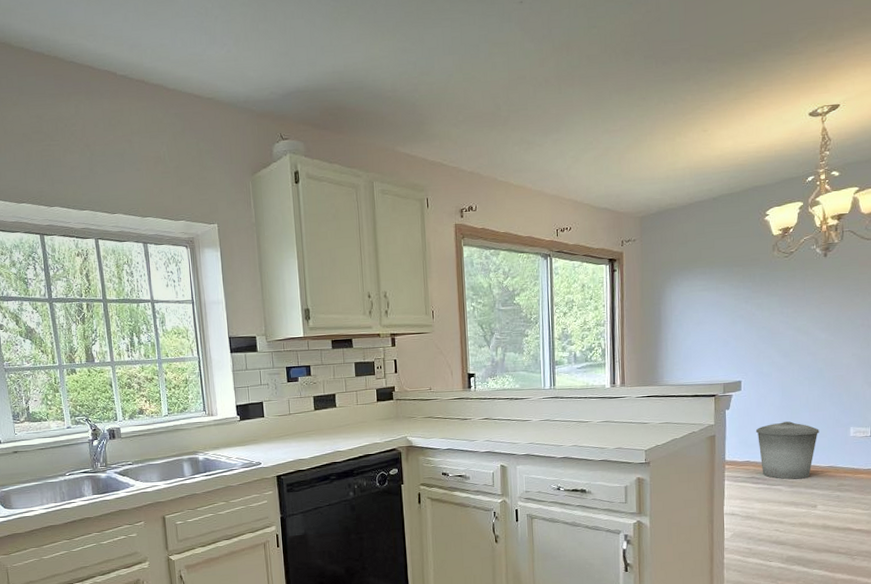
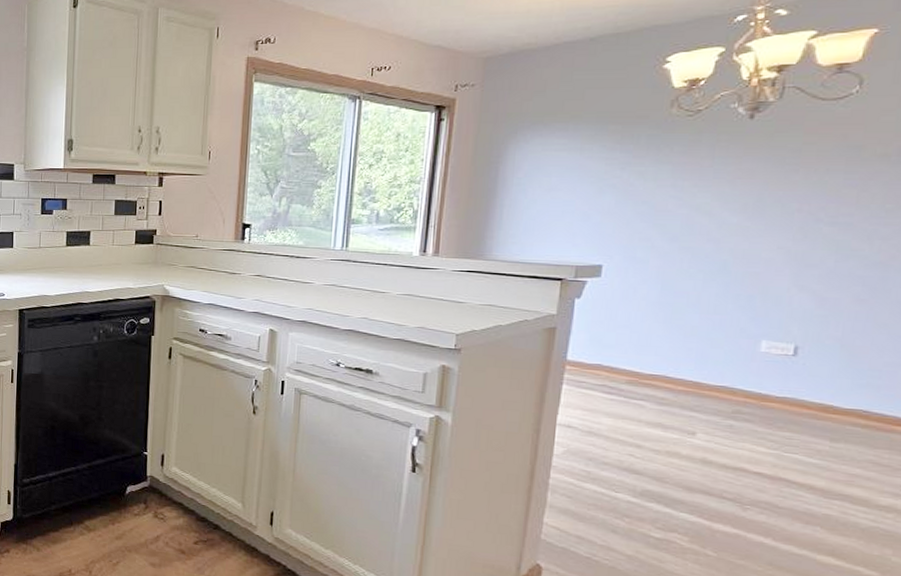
trash can: present [755,421,819,480] -> none [615,322,713,397]

